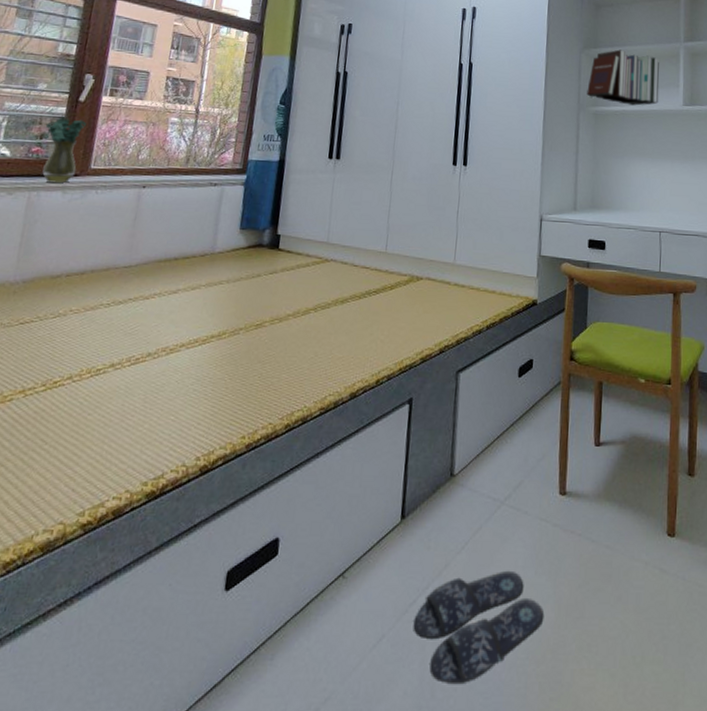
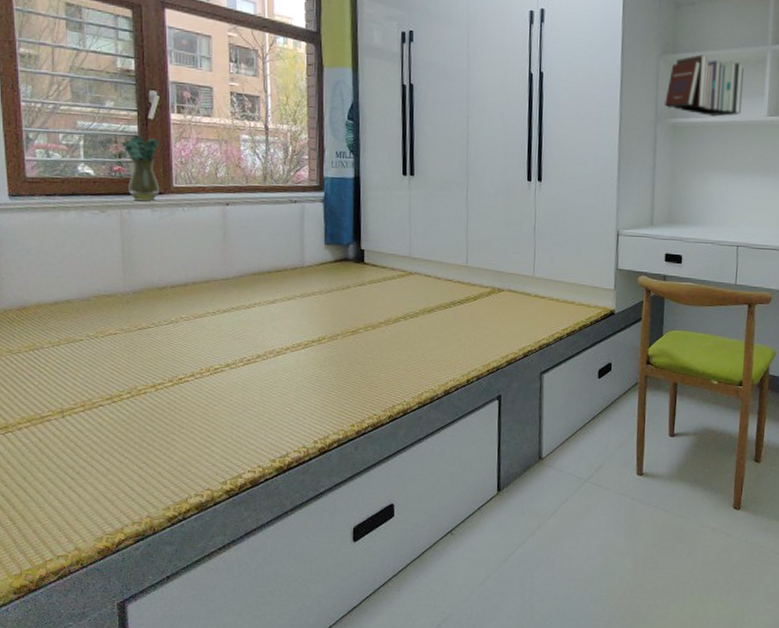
slippers: present [413,570,544,685] -> none [513,532,624,612]

